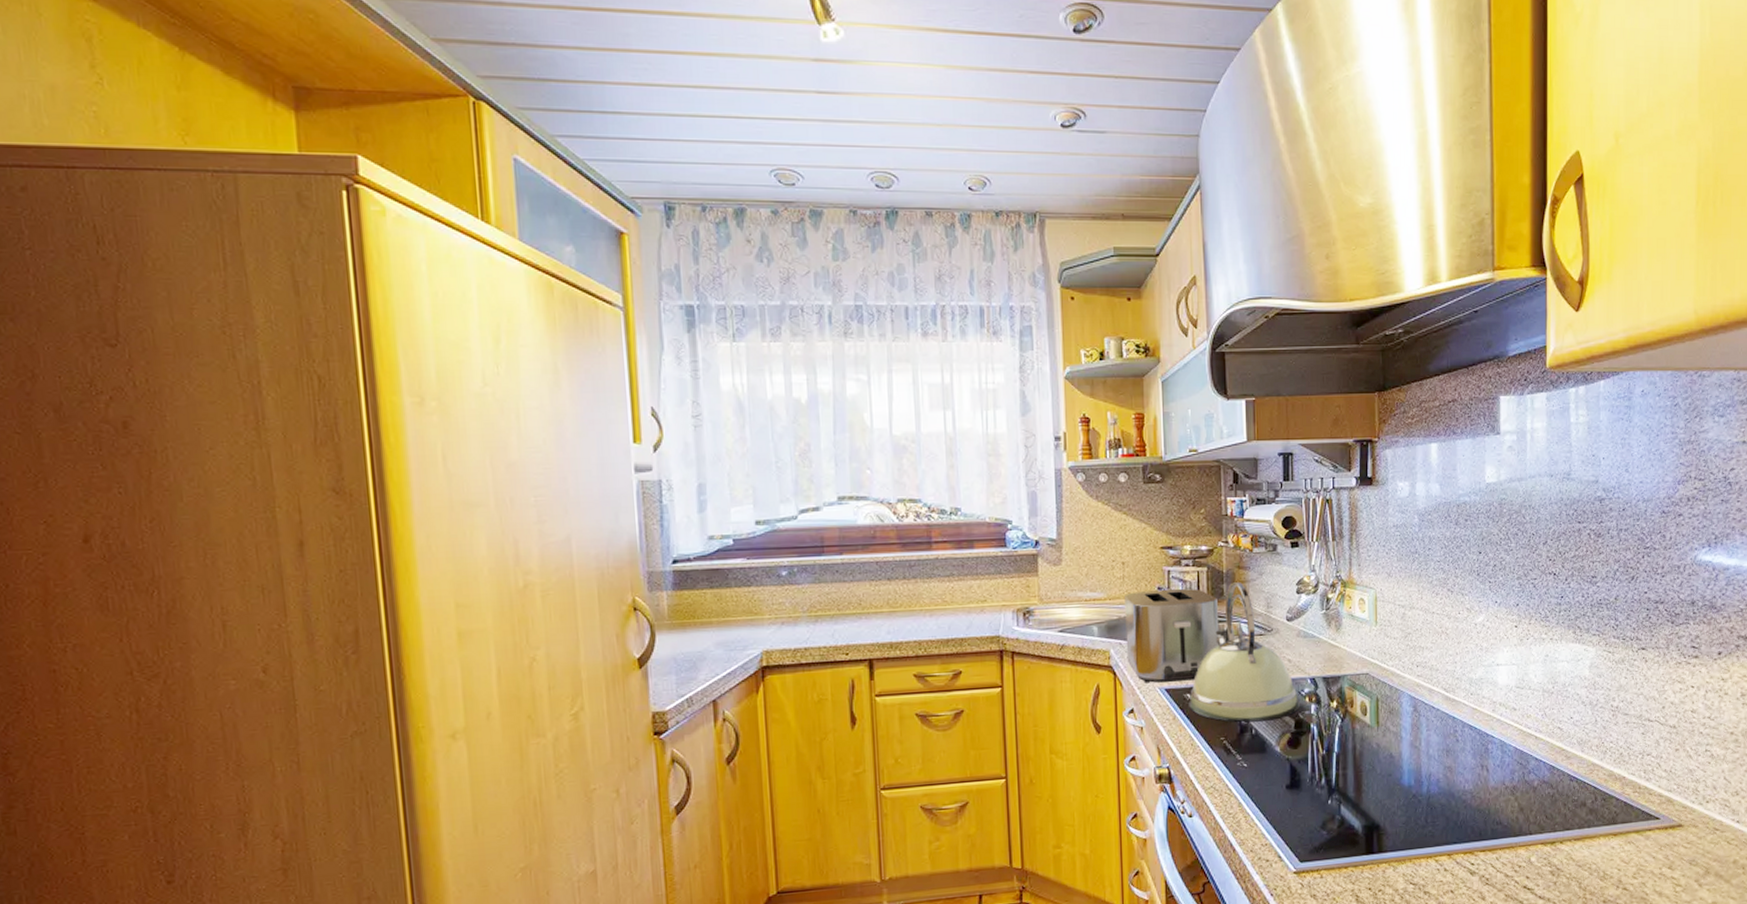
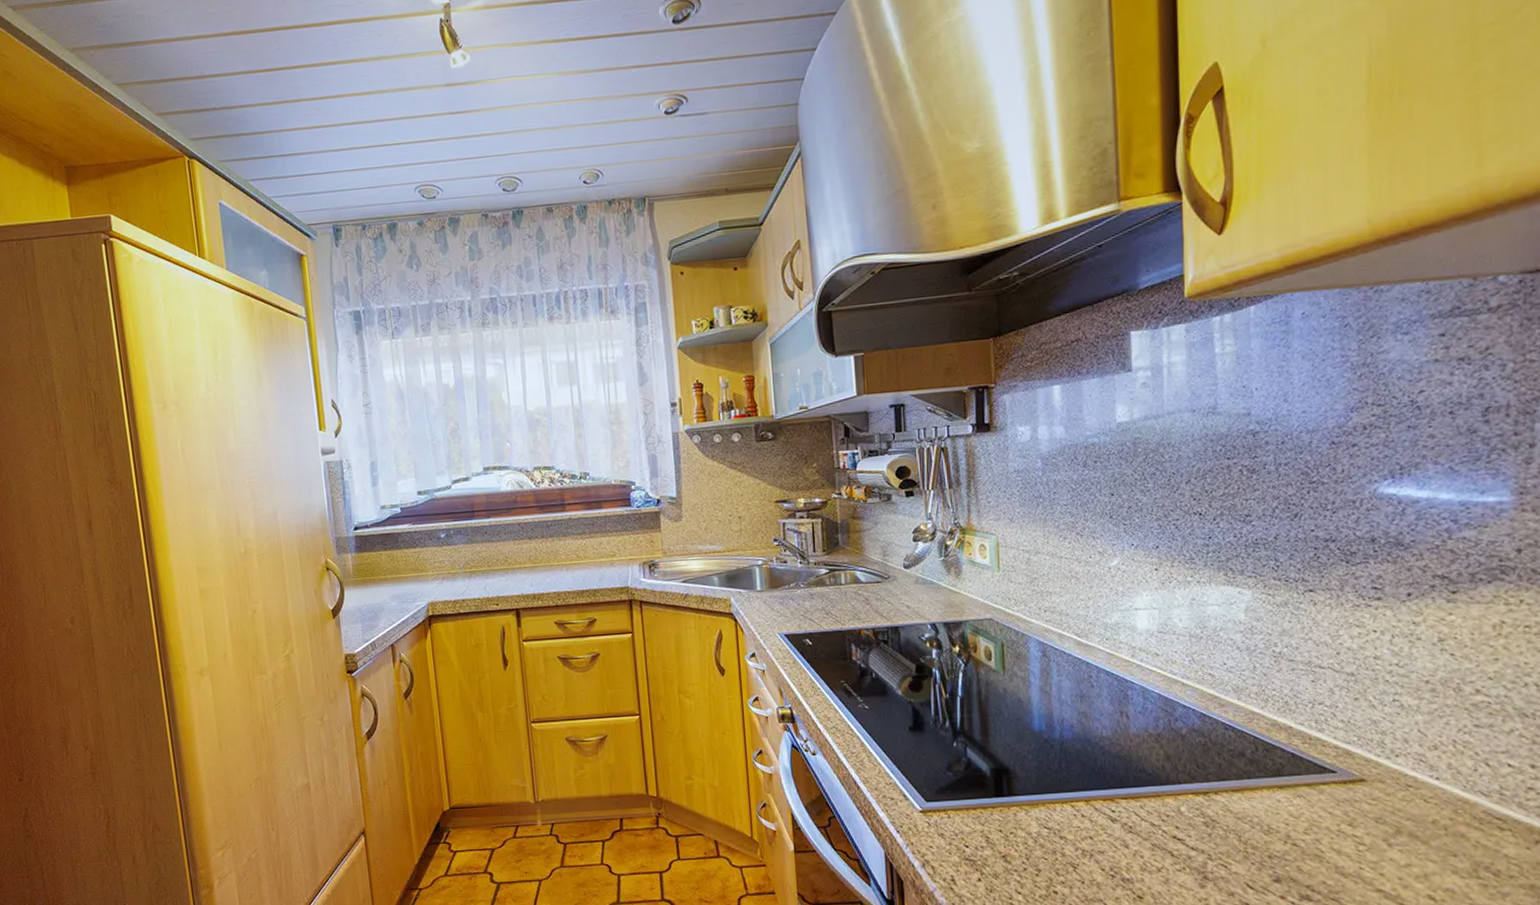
toaster: present [1125,588,1220,684] -> none [742,539,836,629]
kettle: present [1189,582,1301,723] -> none [808,532,922,667]

